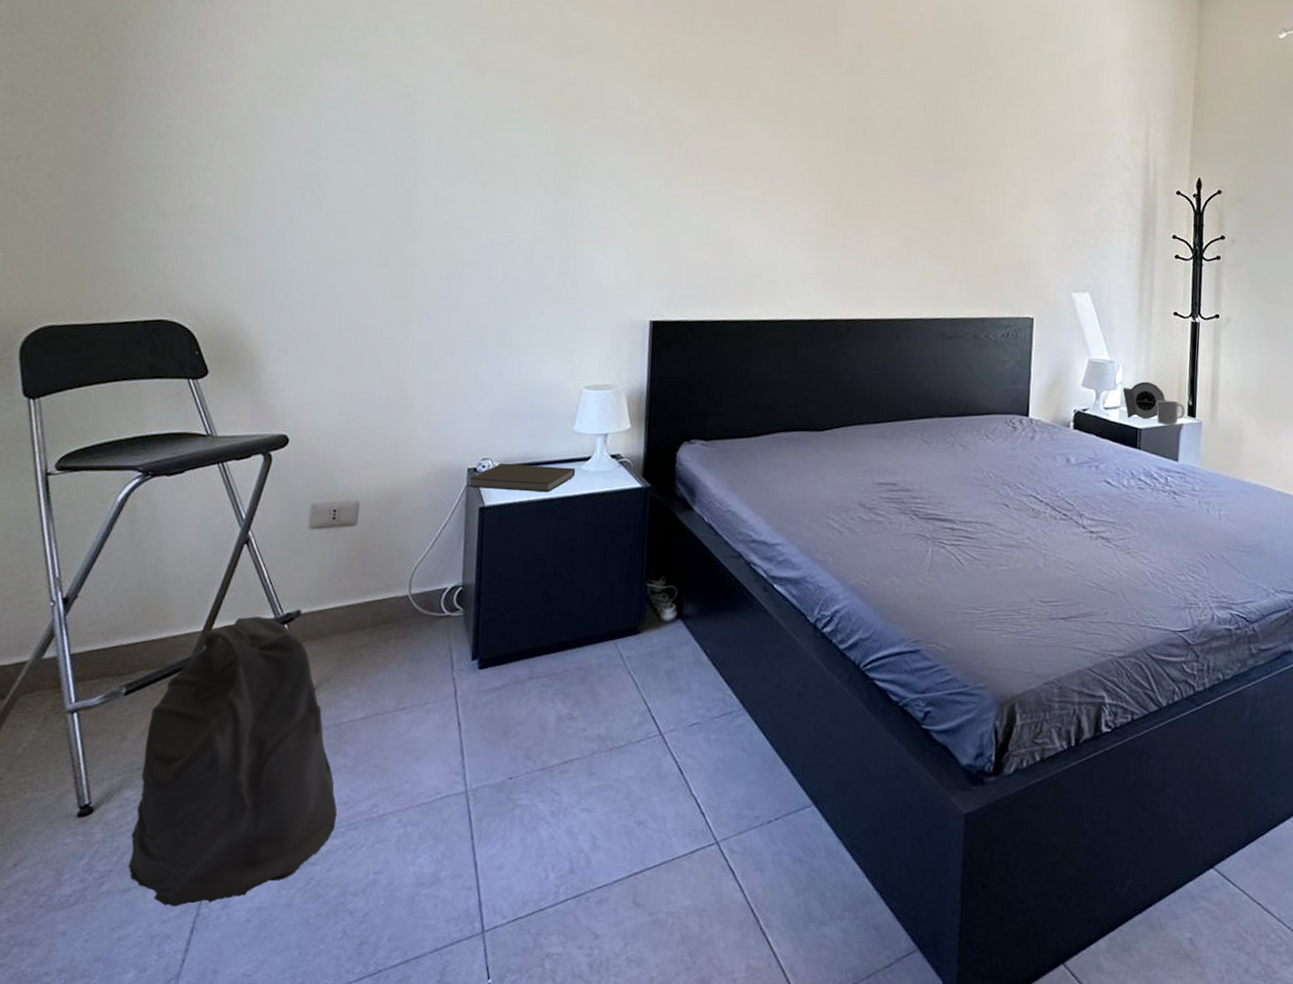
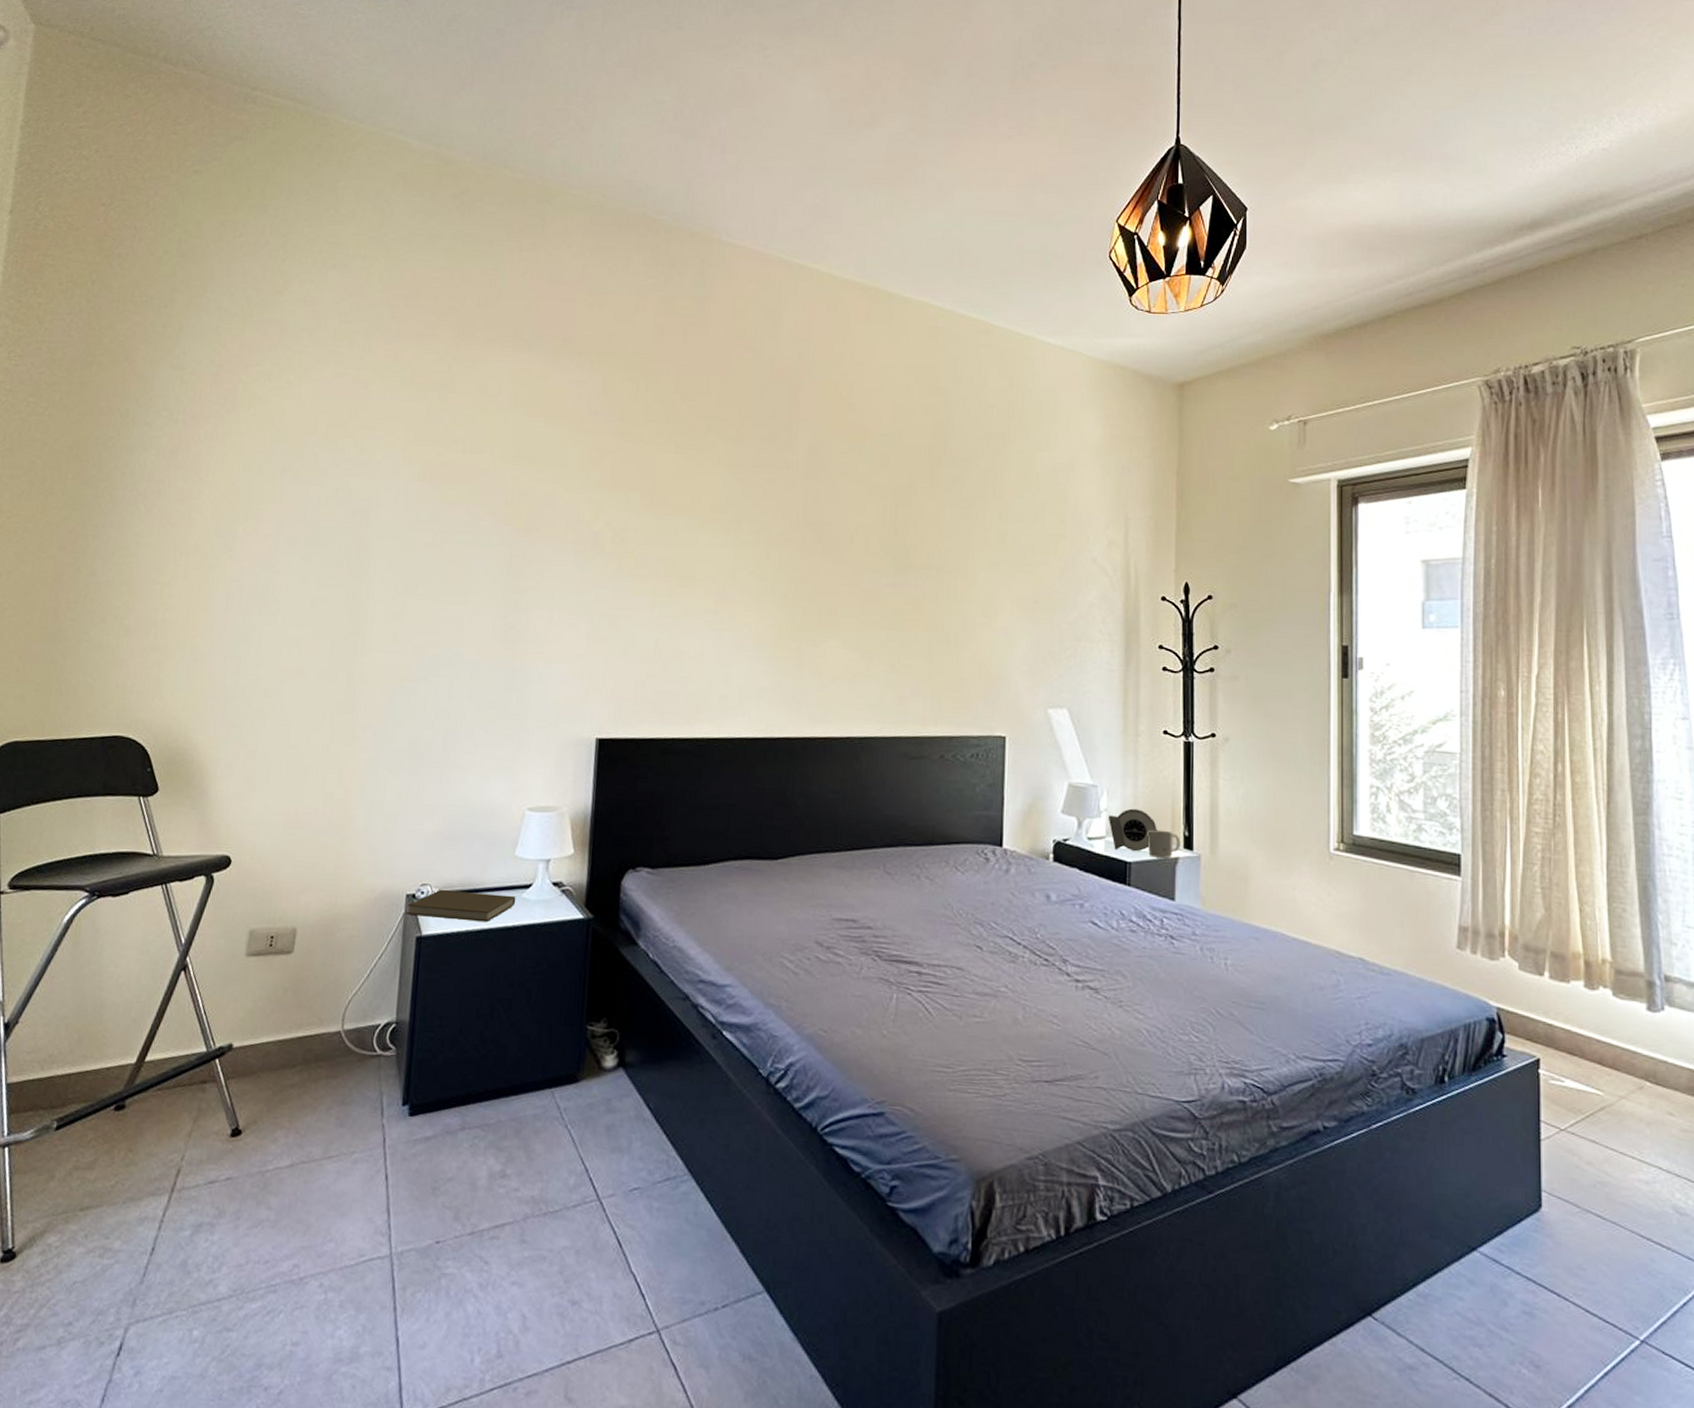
backpack: present [128,616,338,907] -> none [44,1049,258,1371]

